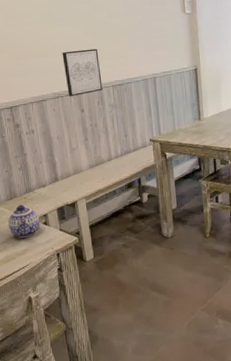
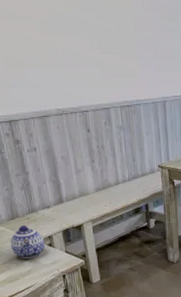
wall art: present [62,48,103,96] -> none [66,64,110,114]

